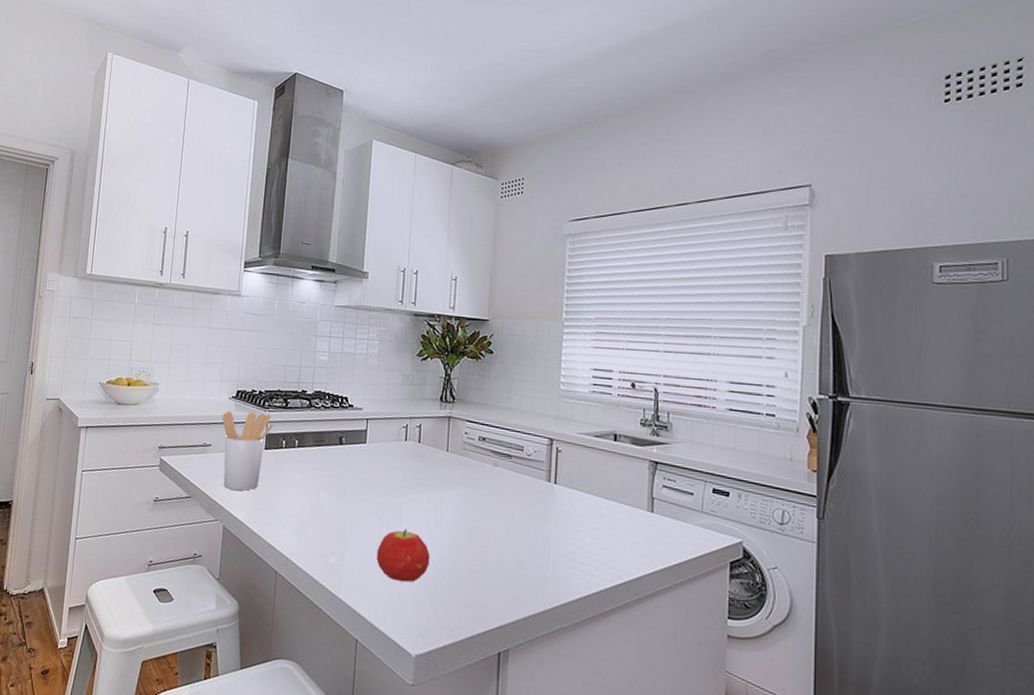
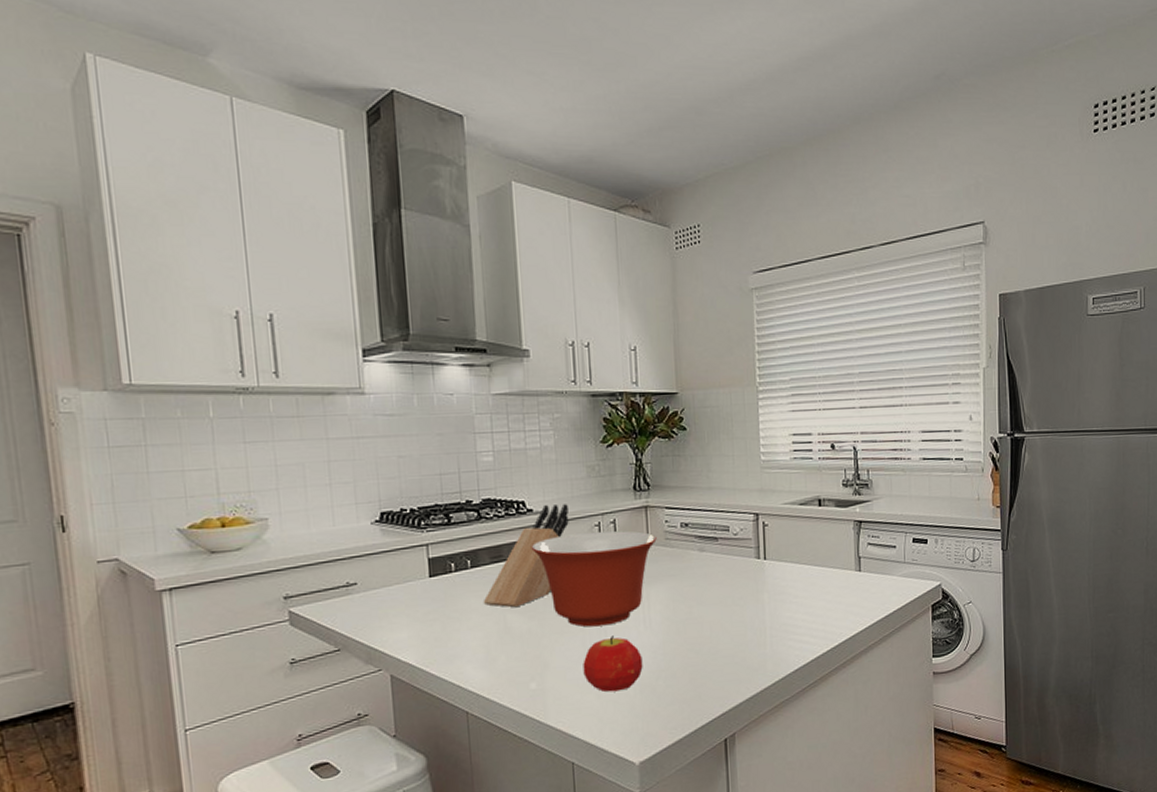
utensil holder: present [222,411,273,491] -> none [365,535,436,631]
knife block: none [302,403,383,488] -> present [483,504,569,608]
mixing bowl: none [347,431,456,519] -> present [531,530,657,627]

